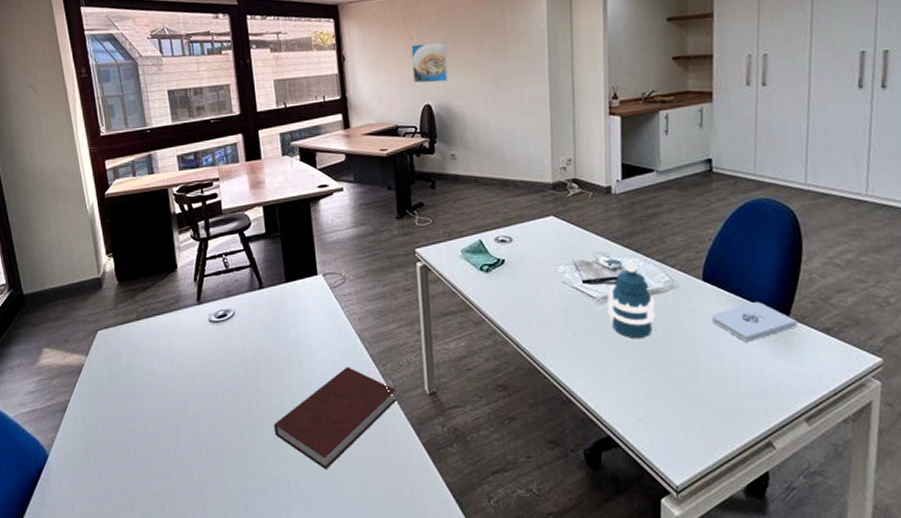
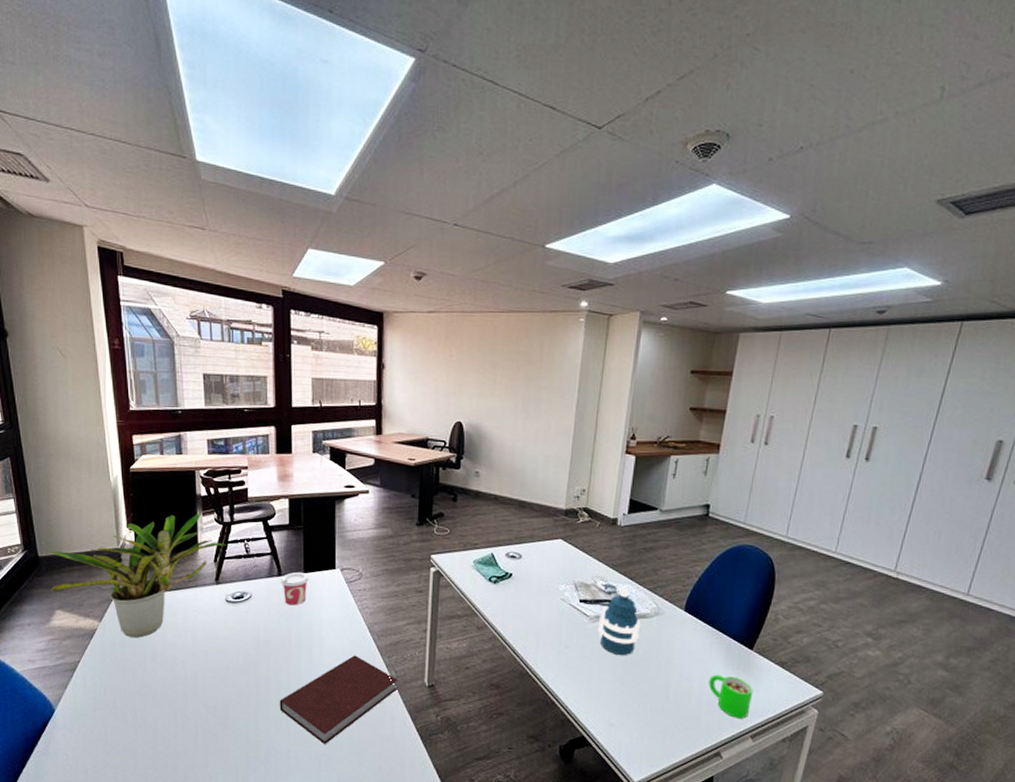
potted plant: none [30,231,206,370] -> present [46,512,228,638]
cup: none [262,282,292,319] -> present [280,571,310,606]
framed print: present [411,42,448,83] -> none [449,362,484,402]
notepad: present [711,302,797,342] -> none [686,634,758,667]
mug: none [744,350,799,399] -> present [708,674,754,719]

